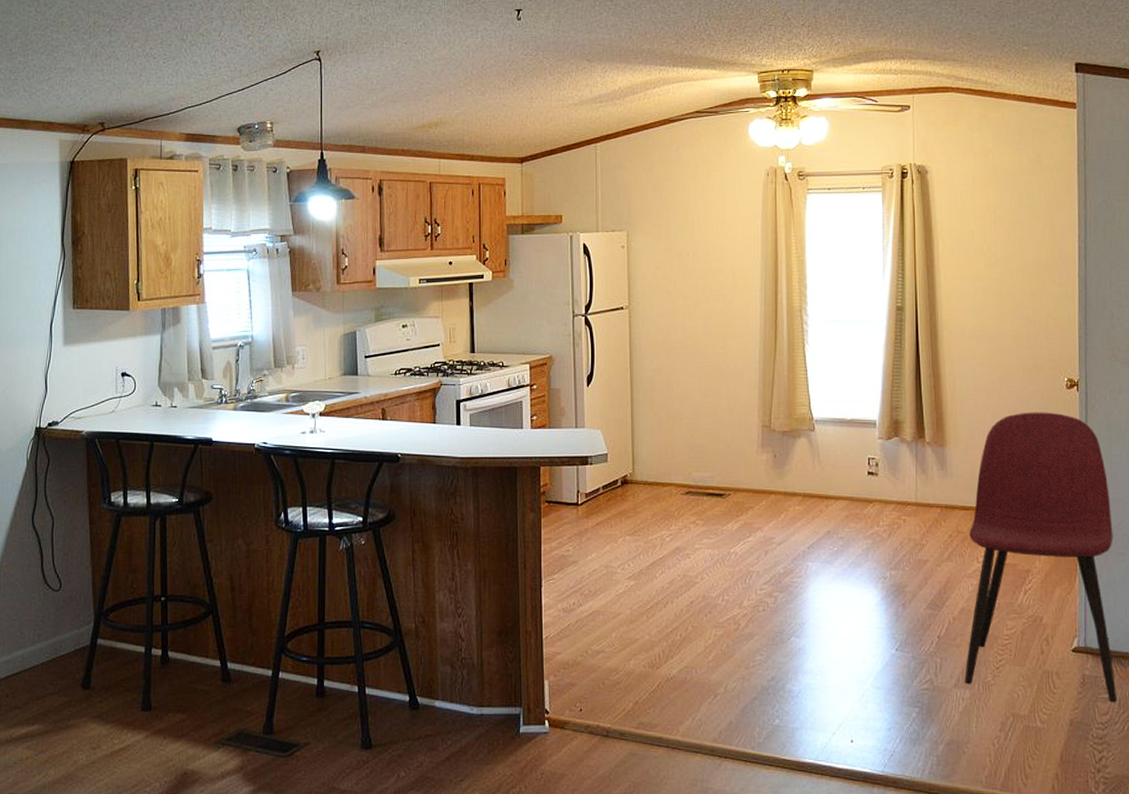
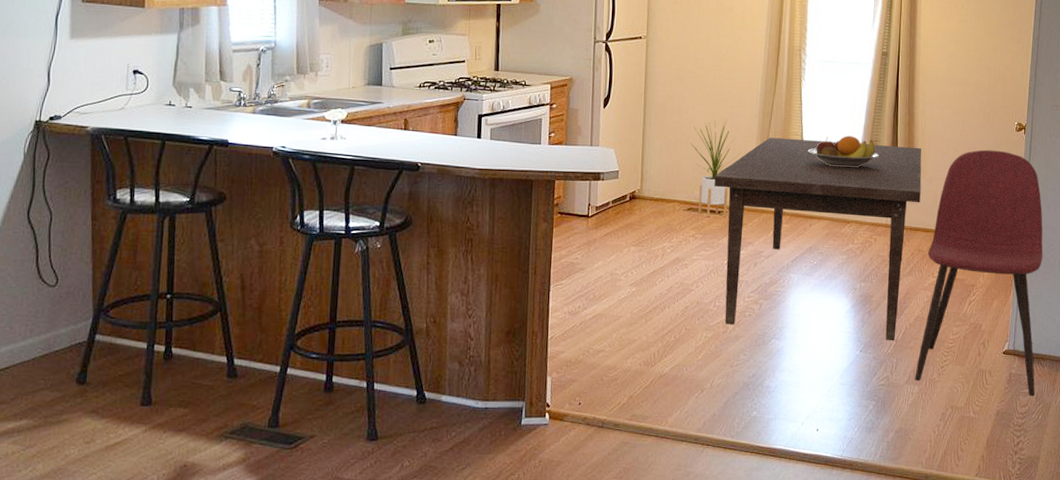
house plant: none [685,391,741,502] -> present [691,119,741,218]
dining table: none [714,409,955,638] -> present [714,137,922,341]
fruit bowl: none [818,403,902,440] -> present [808,136,879,168]

